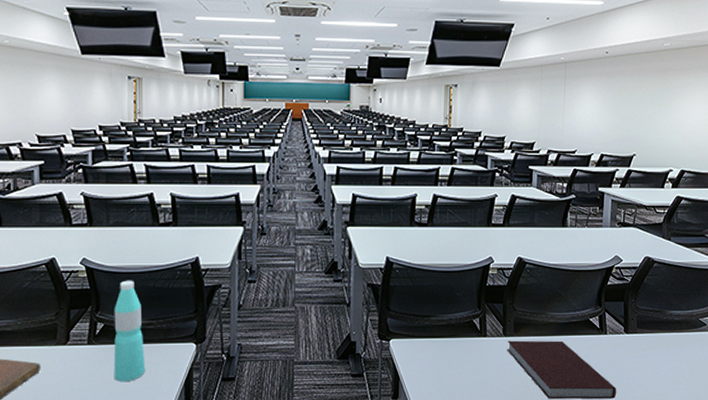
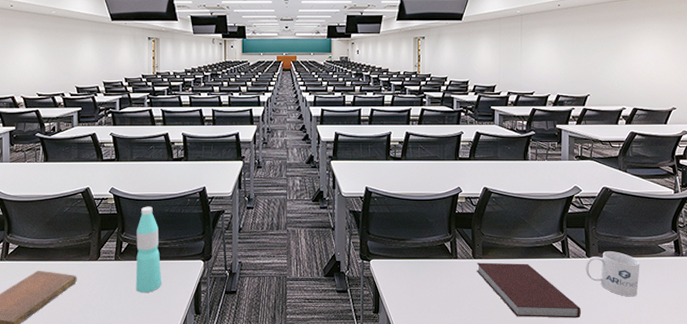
mug: none [623,326,680,375] -> present [586,251,640,297]

